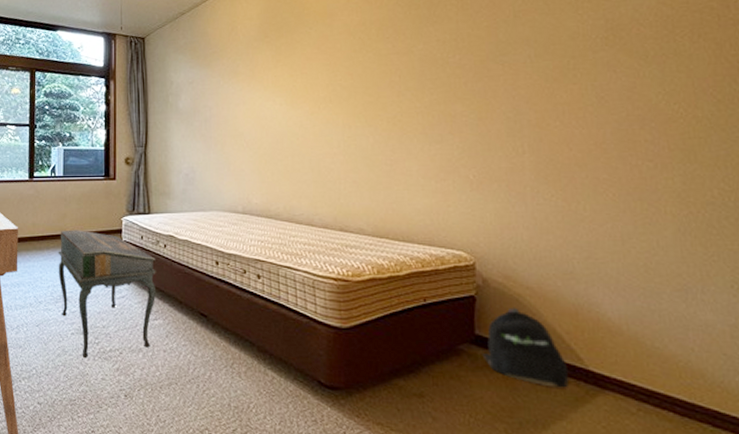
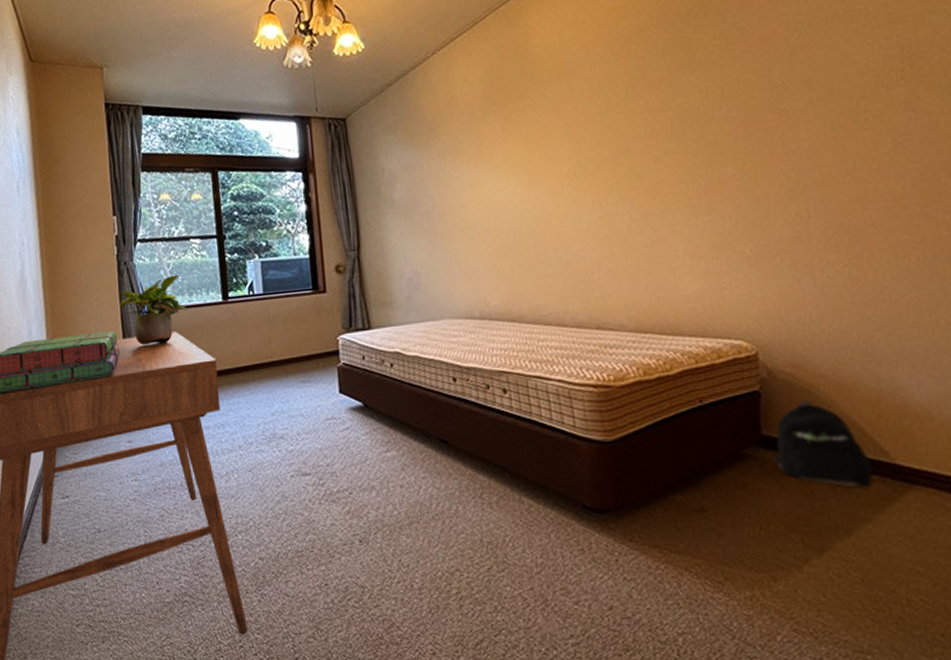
writing desk: present [58,230,156,359] -> none [265,355,386,503]

